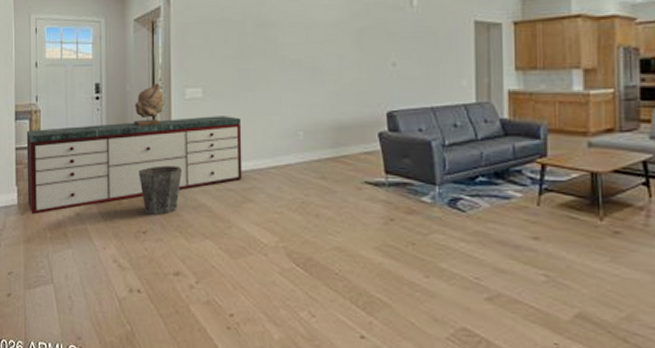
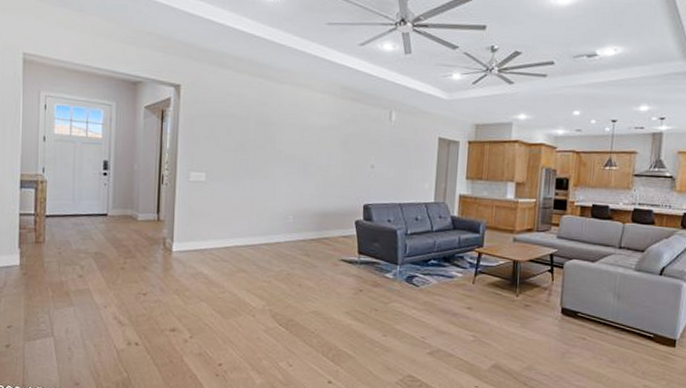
storage cabinet: present [26,116,243,215] -> none [30,197,240,275]
sculpture bust: present [134,83,164,126] -> none [140,165,170,203]
waste bin: present [139,165,183,215] -> none [142,237,183,280]

